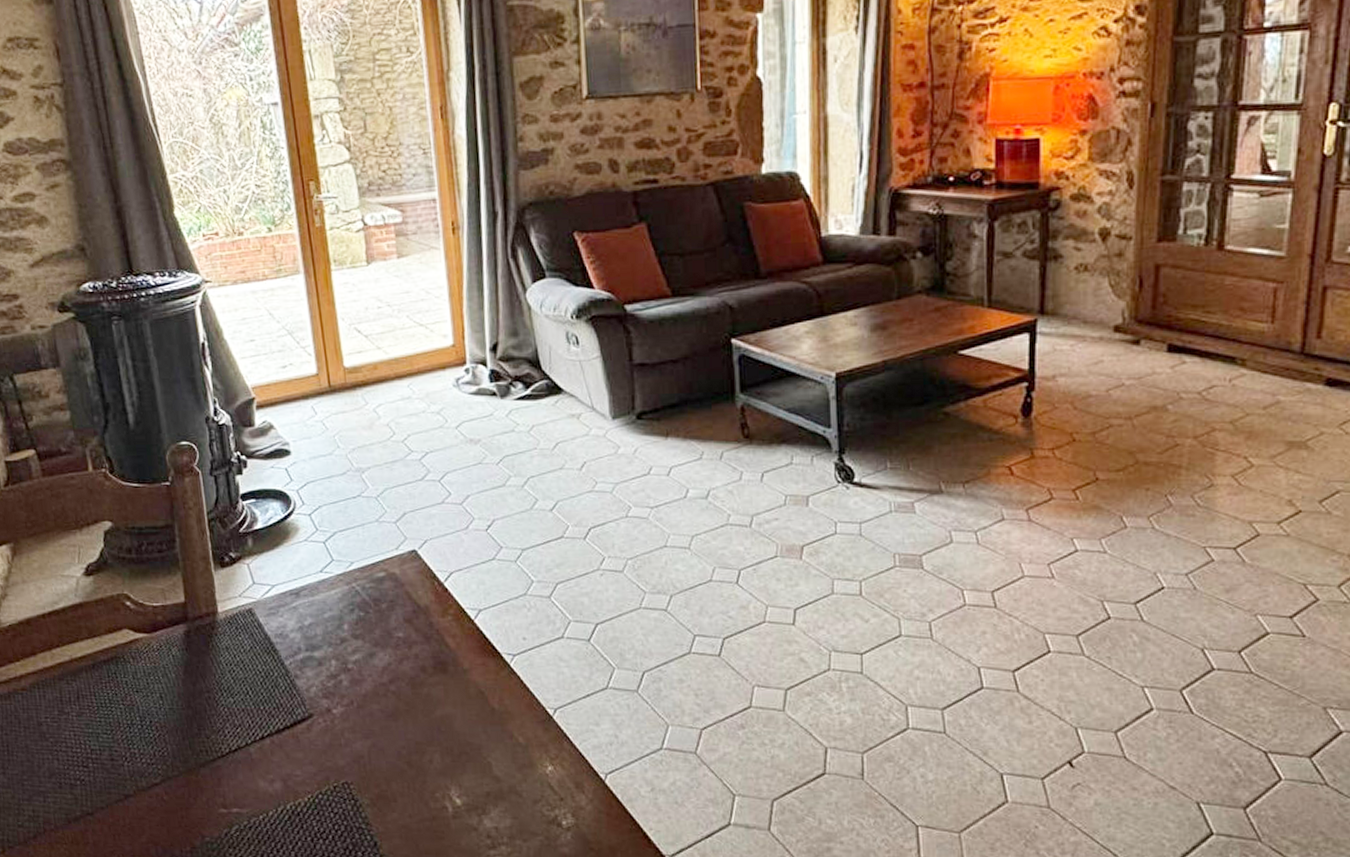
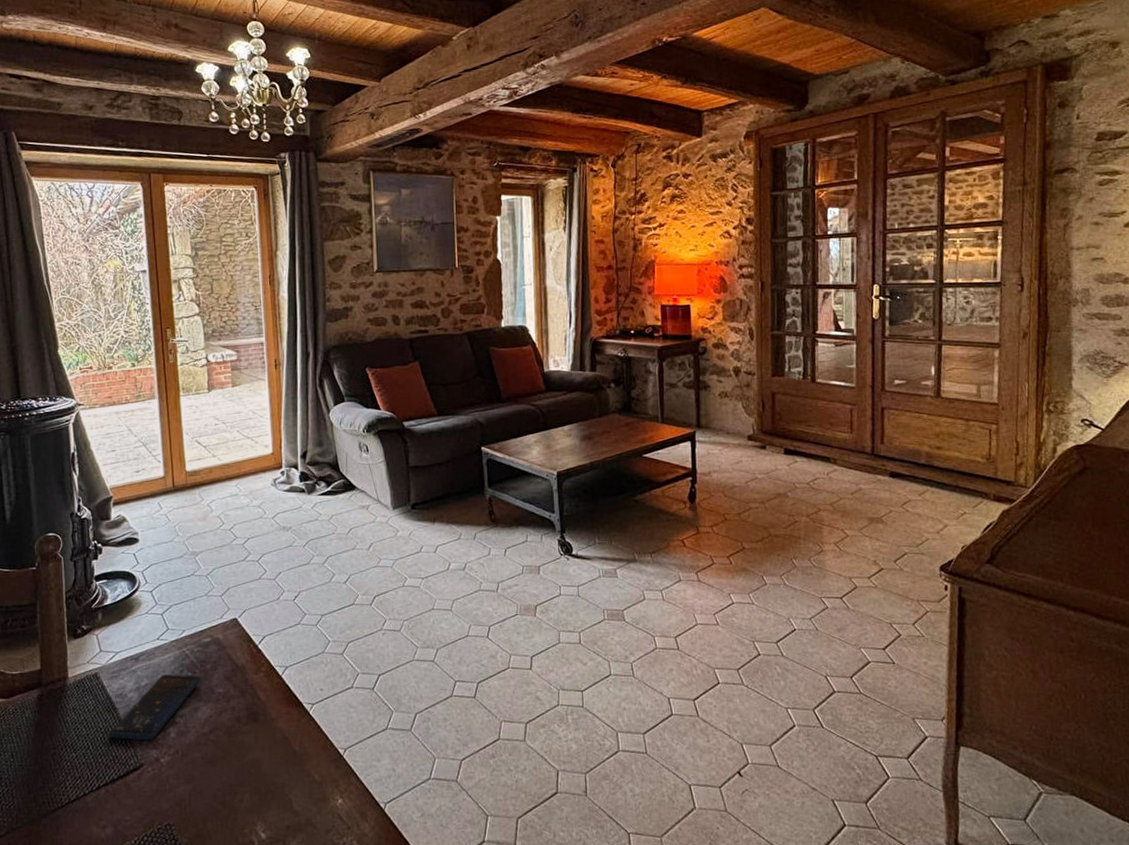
smartphone: none [269,612,377,689] -> present [108,673,202,741]

